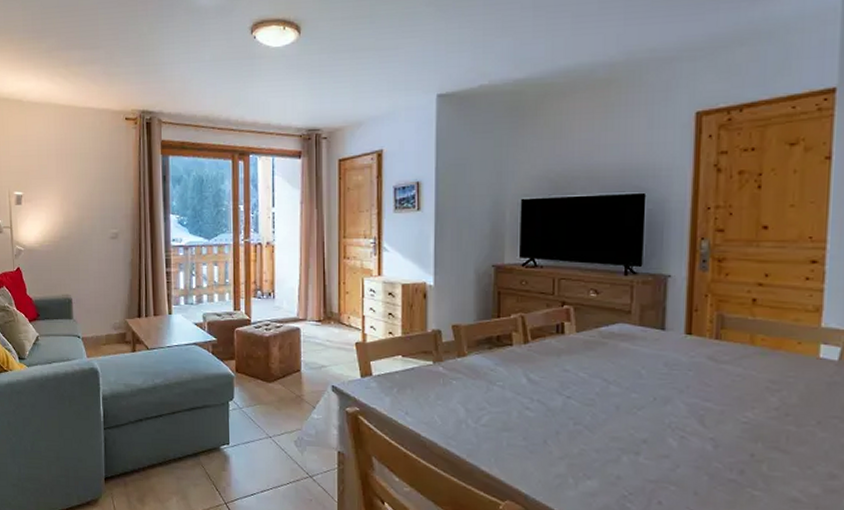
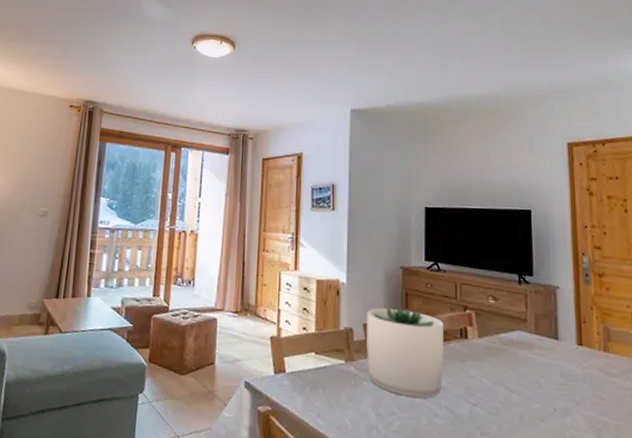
planter: none [456,307,538,393] -> present [367,307,444,398]

